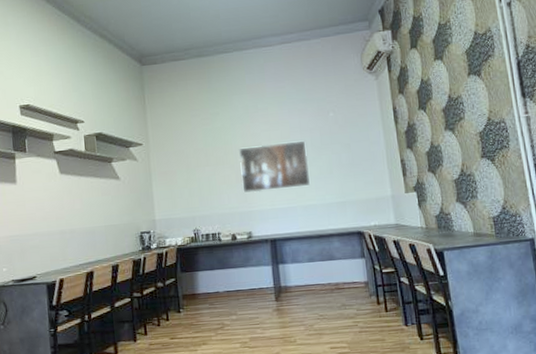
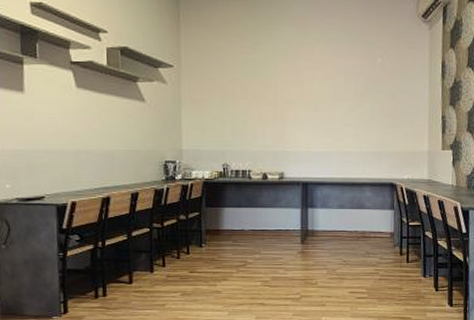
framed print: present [238,140,310,193] -> none [278,83,350,133]

